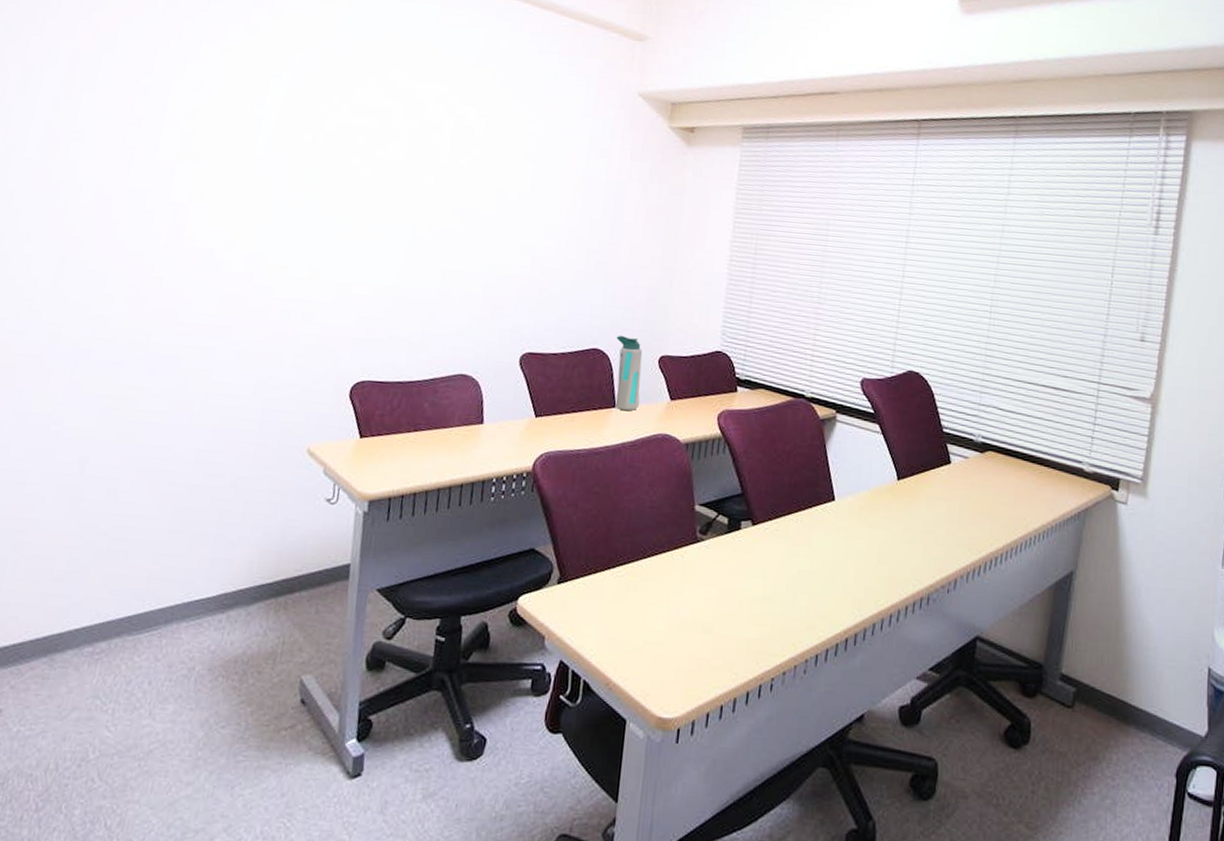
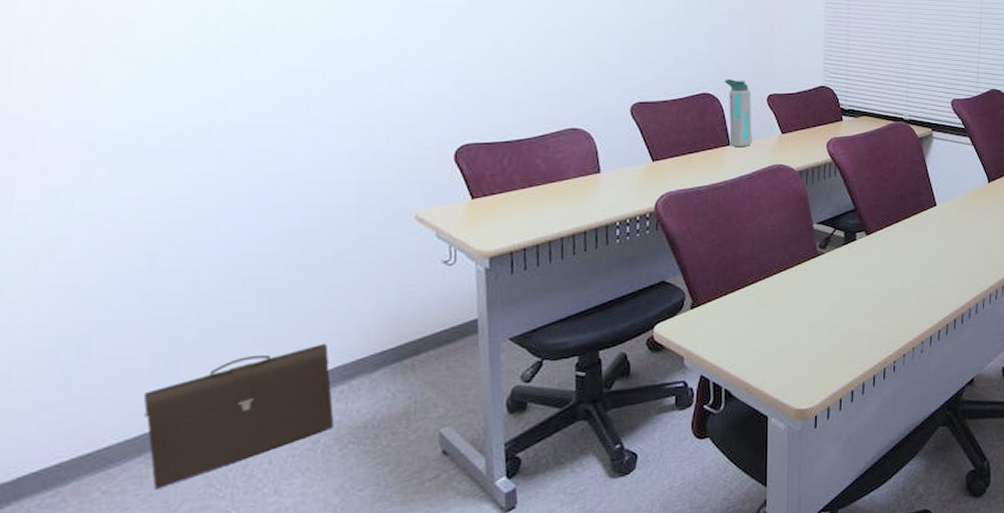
briefcase: none [52,568,215,693] -> present [143,343,334,490]

